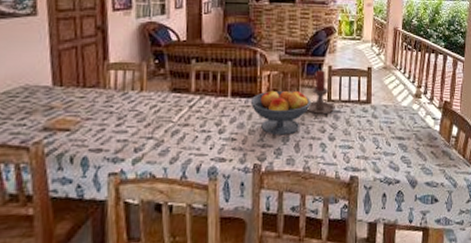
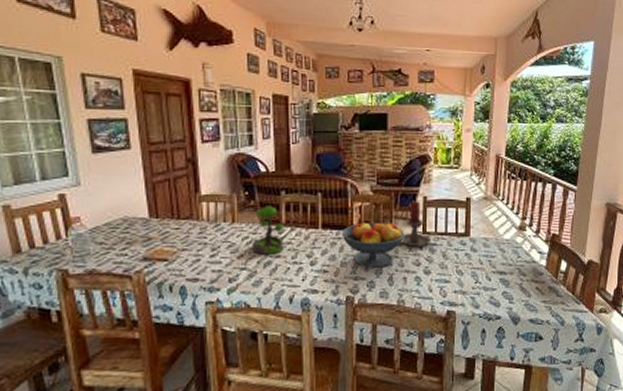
plant: none [159,73,195,124] -> present [251,205,285,256]

